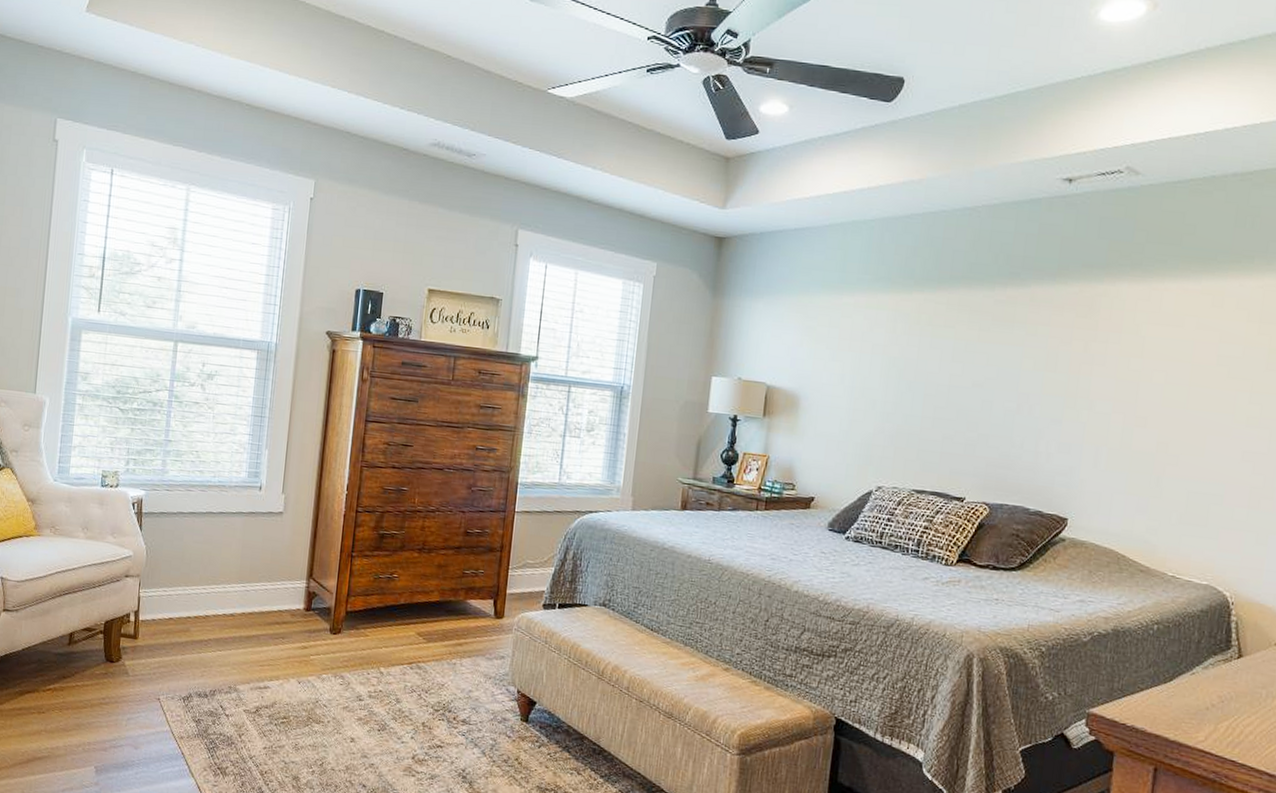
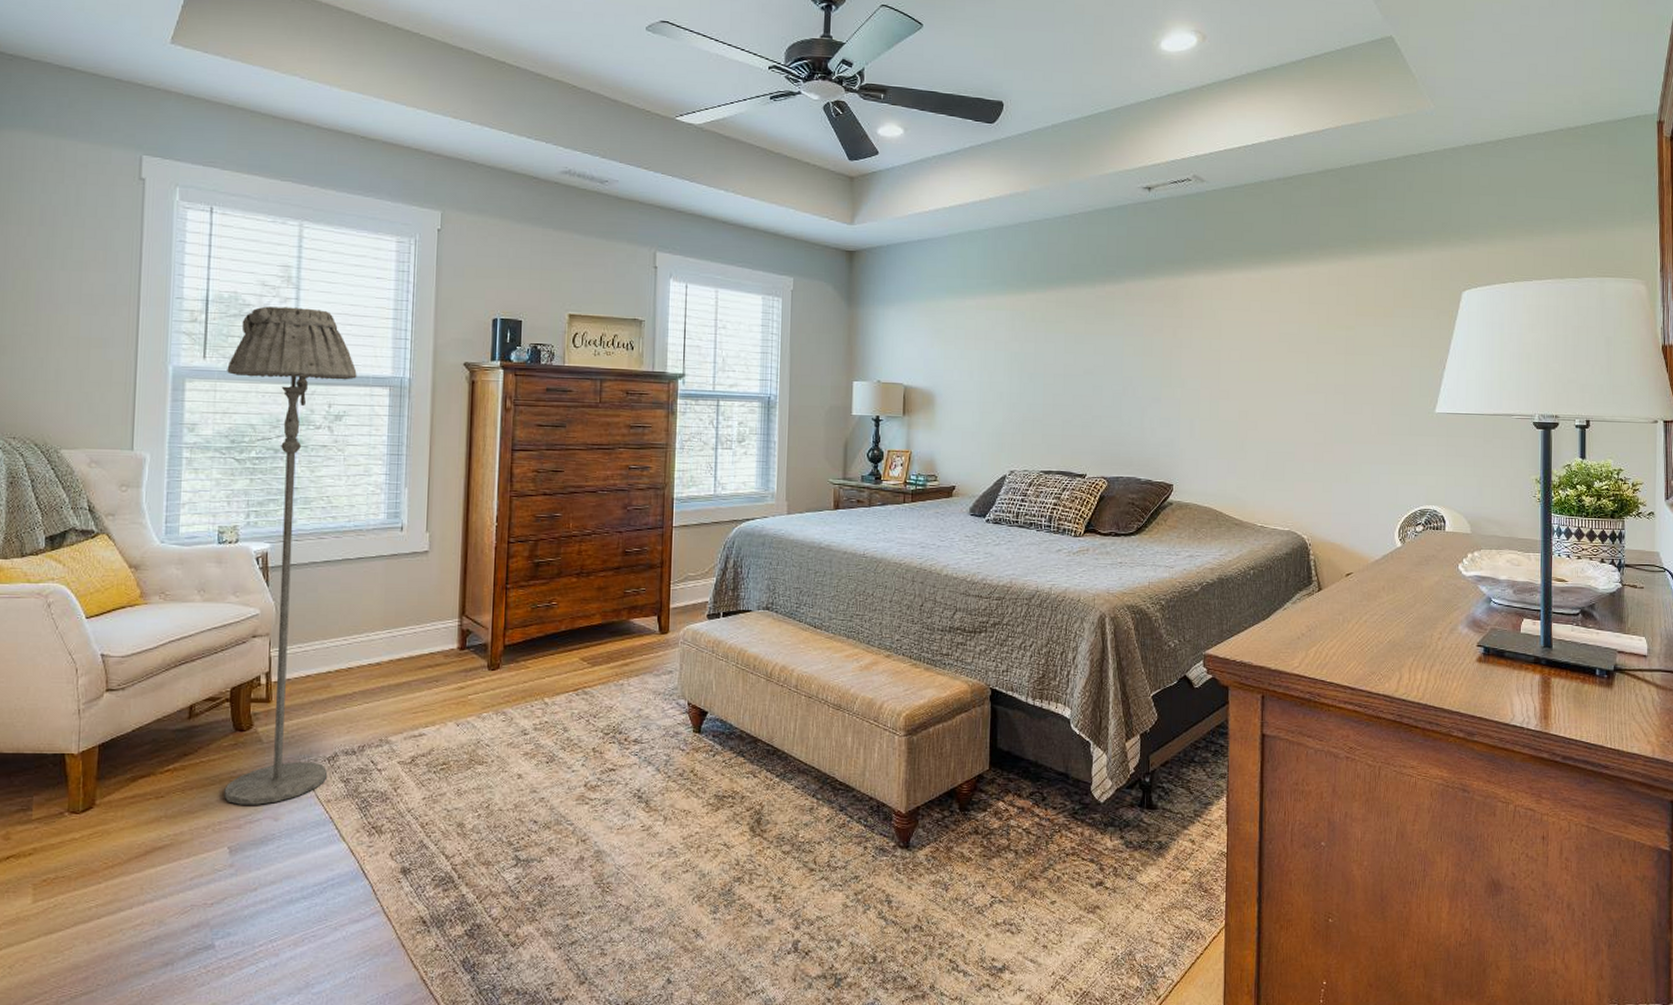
floor lamp: none [94,266,229,733] -> present [224,306,357,805]

